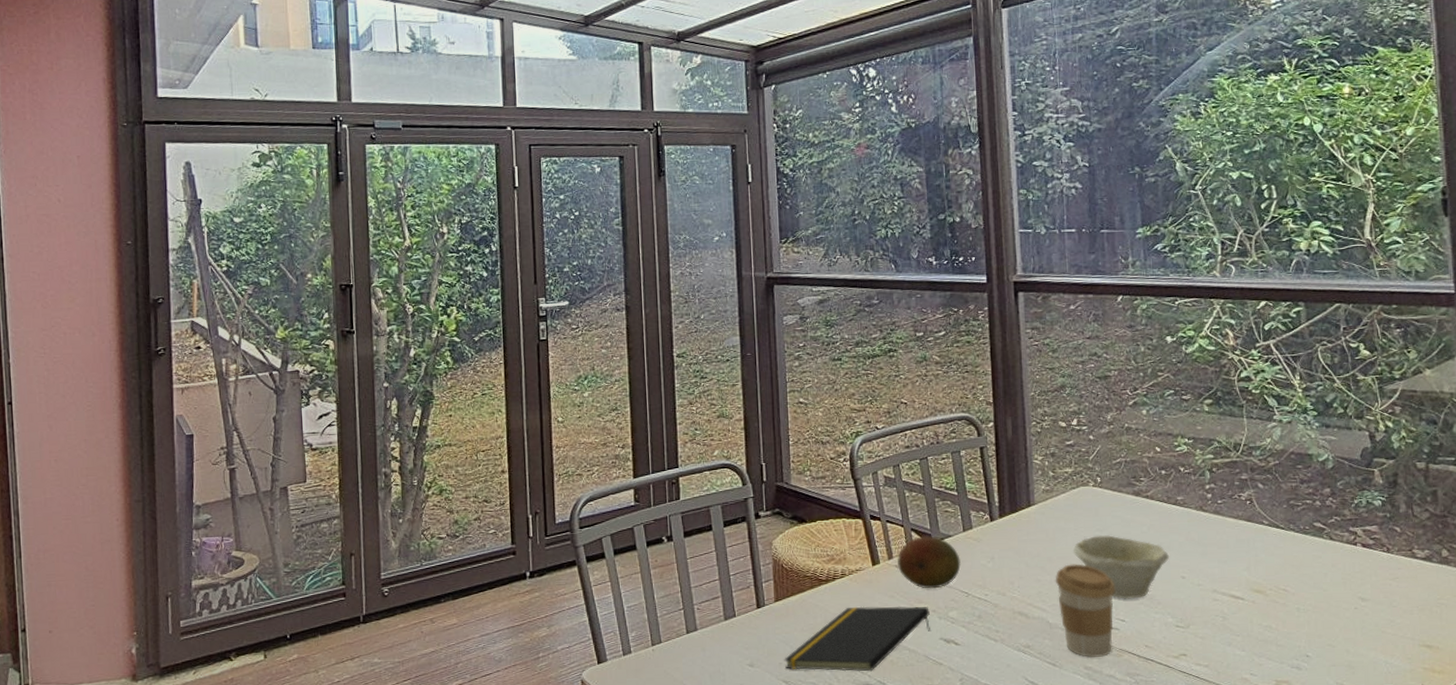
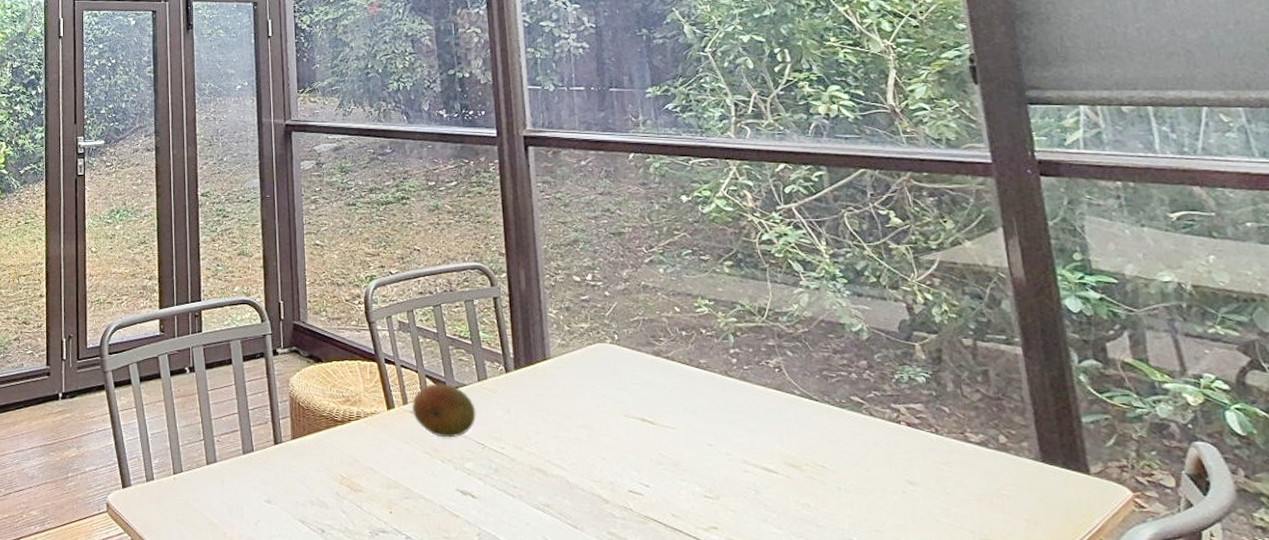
notepad: present [784,606,932,672] -> none [300,450,448,518]
coffee cup: present [1055,563,1116,657] -> none [573,422,638,523]
bowl: present [1072,535,1170,599] -> none [591,395,695,464]

